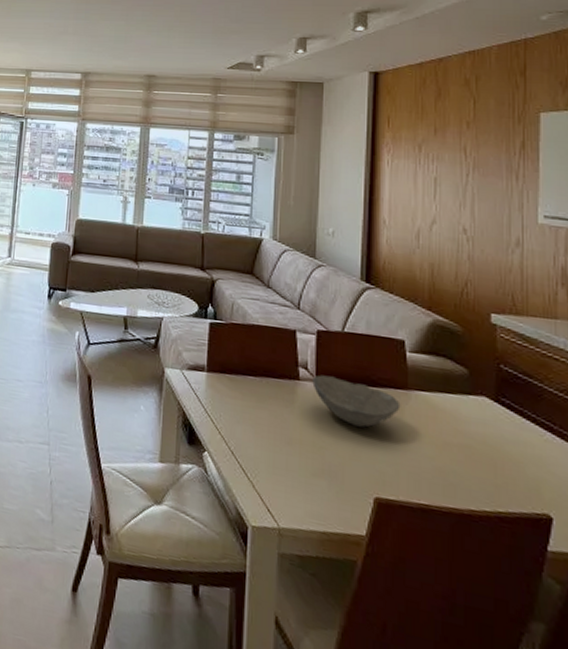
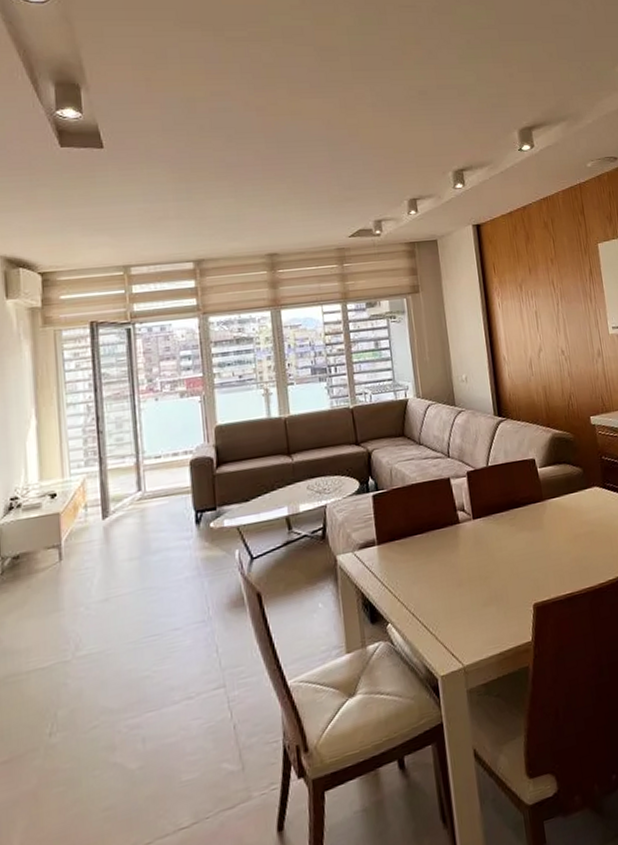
bowl: present [312,375,401,428] -> none [470,507,541,548]

